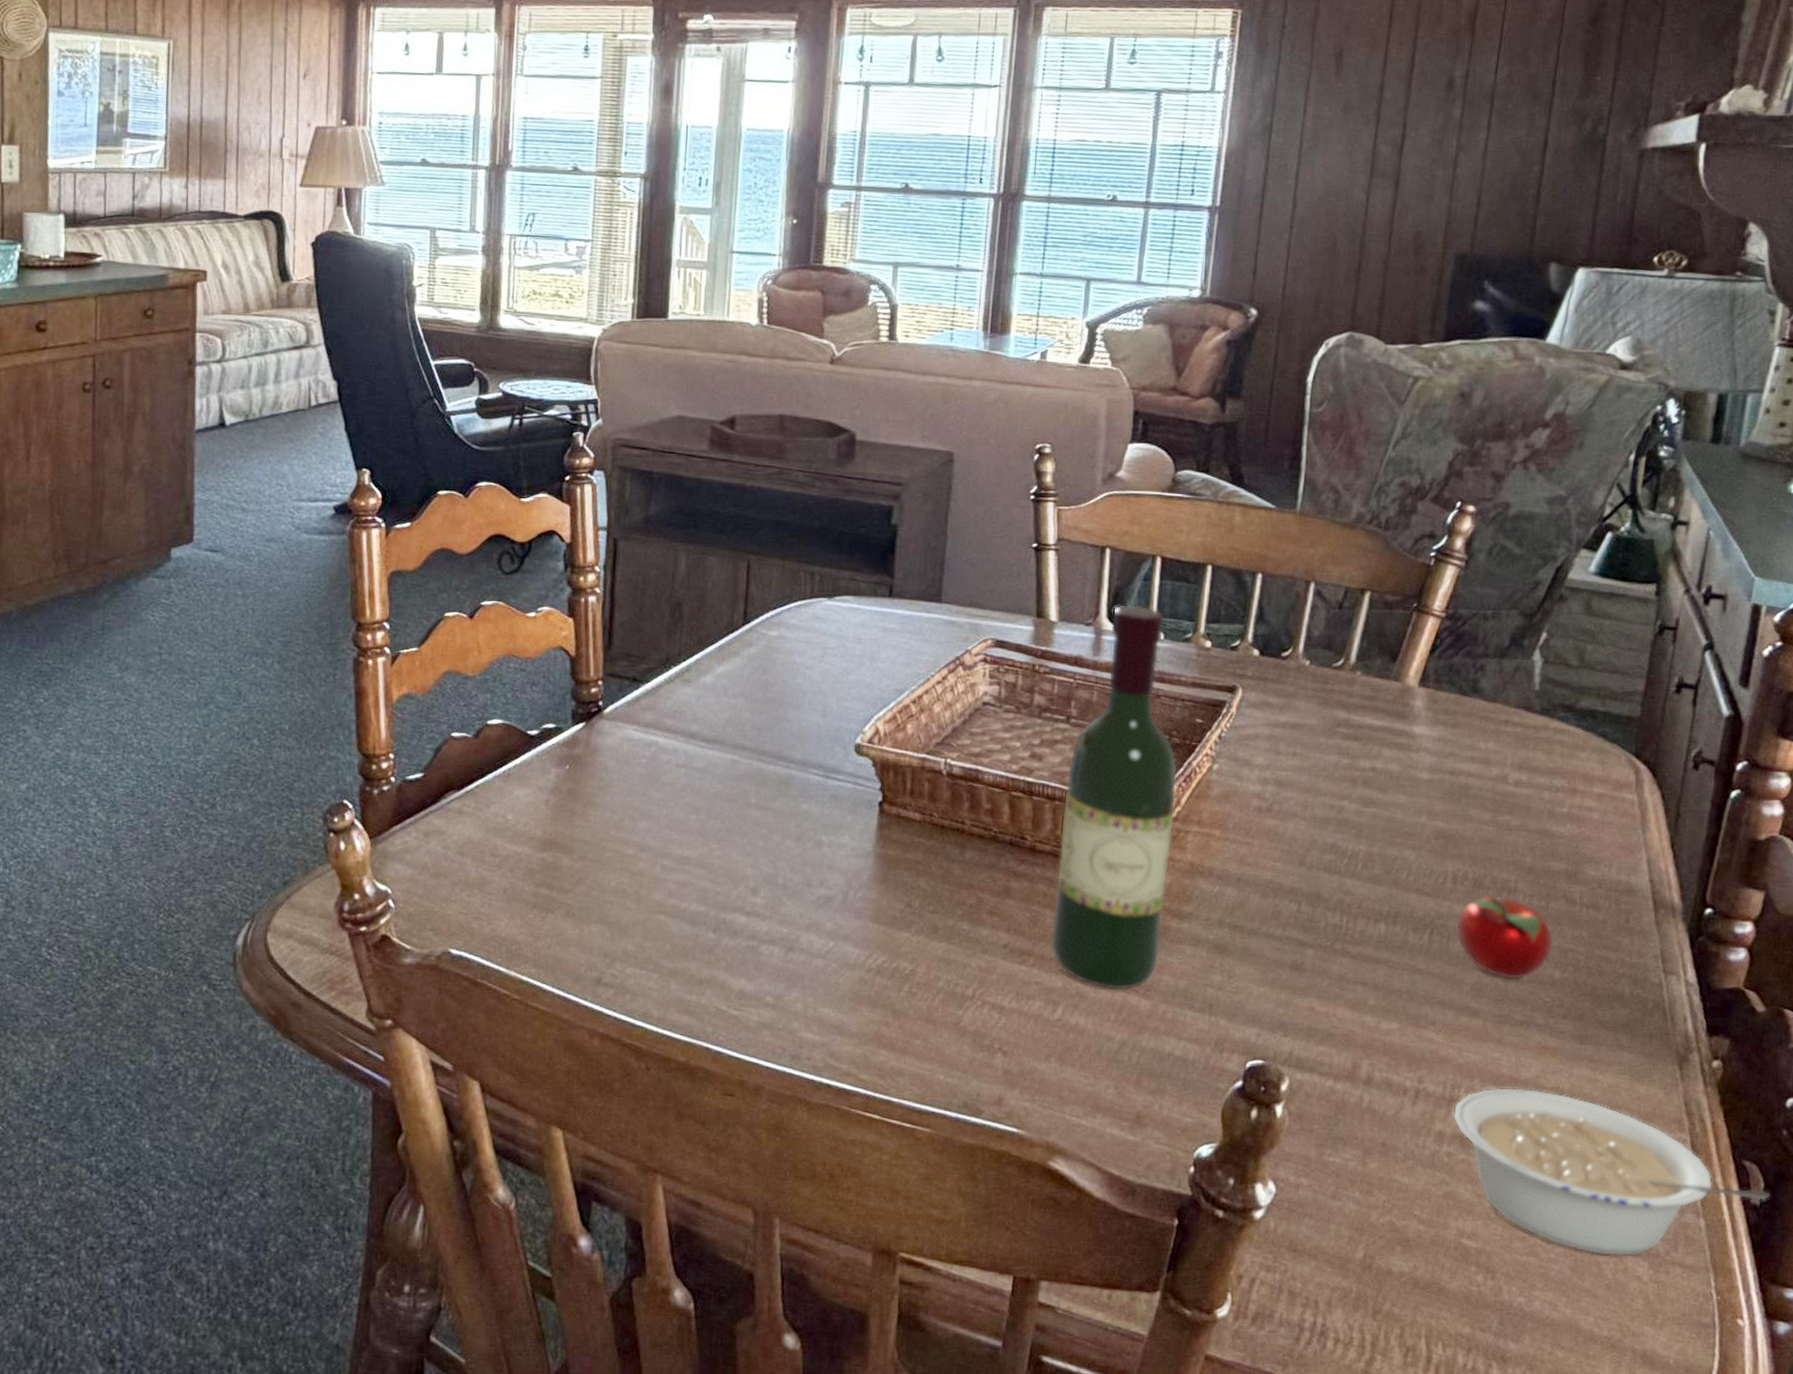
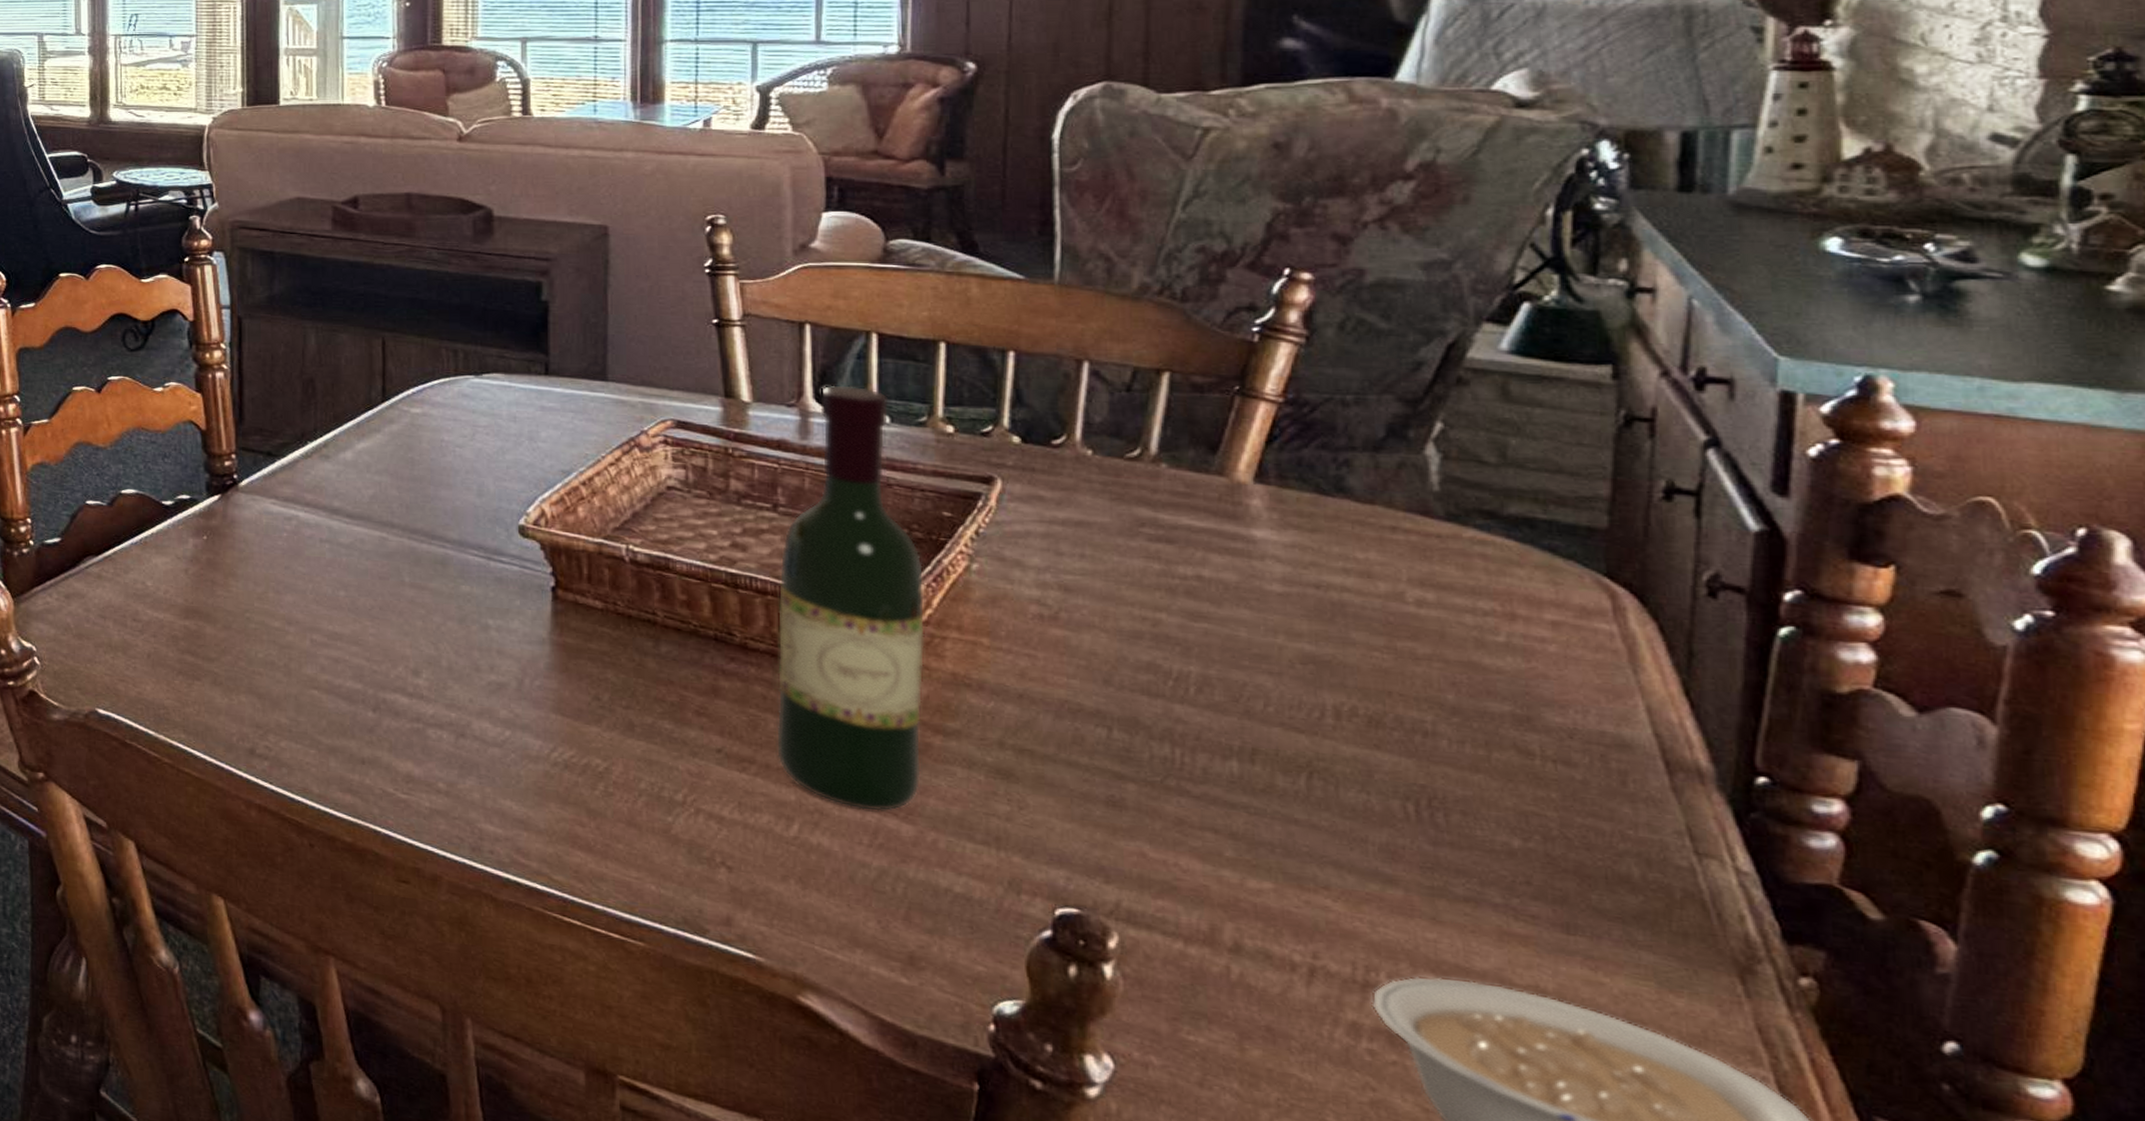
apple: present [1456,896,1554,980] -> none [1347,737,1505,845]

